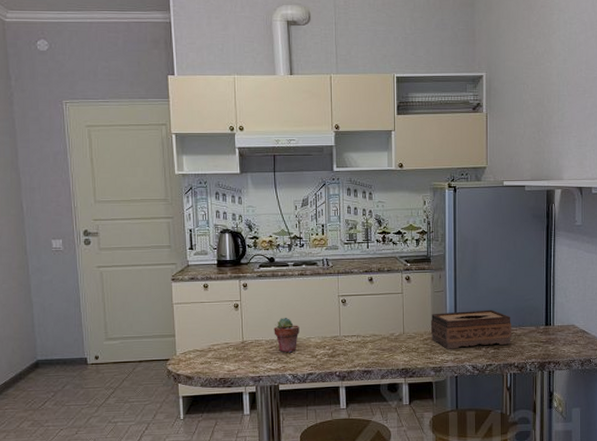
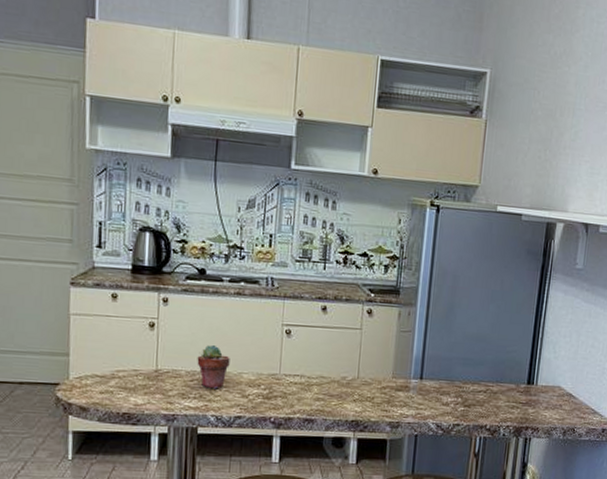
tissue box: present [430,309,511,349] -> none [390,357,488,403]

